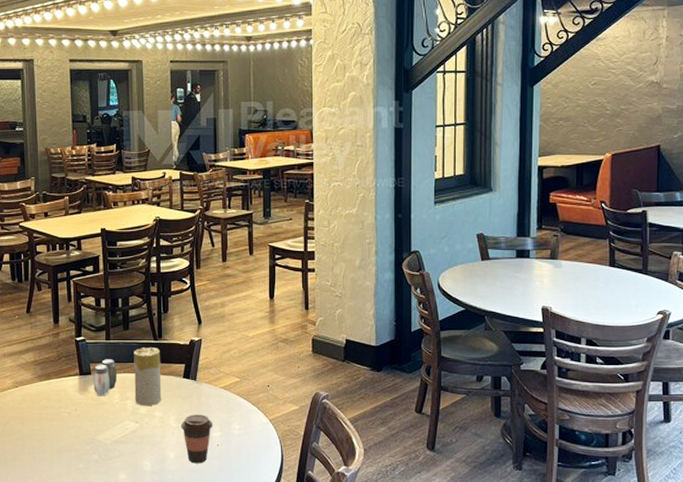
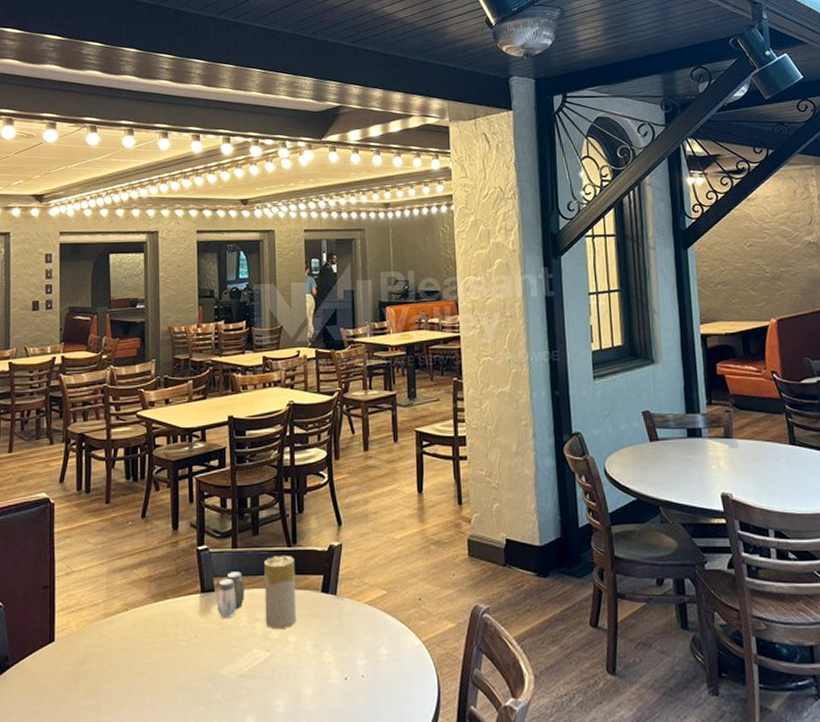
coffee cup: present [180,414,213,464] -> none [318,637,357,701]

